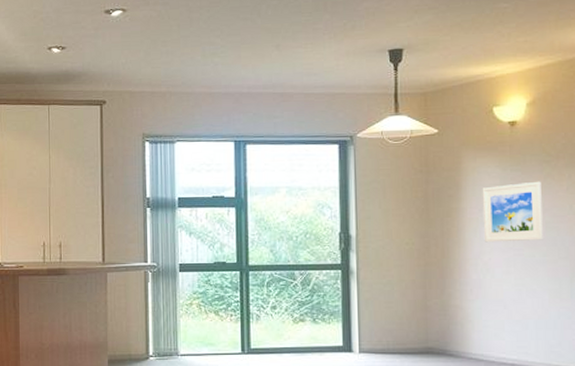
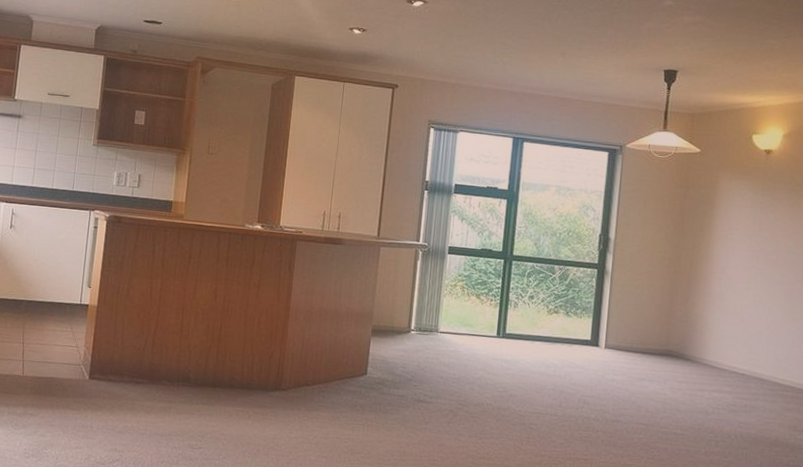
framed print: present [482,181,545,243] -> none [730,207,788,263]

